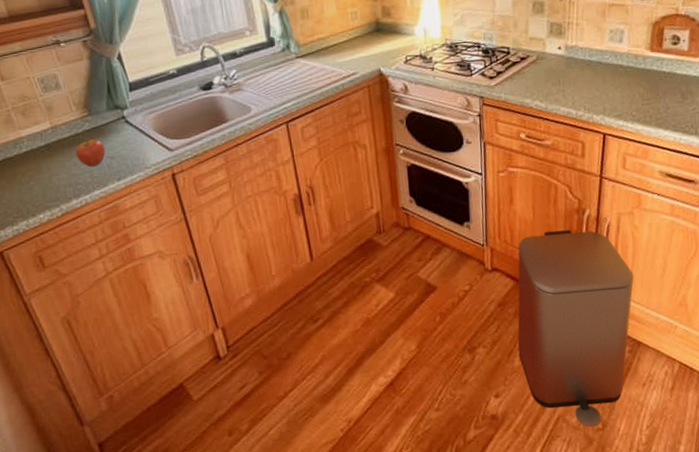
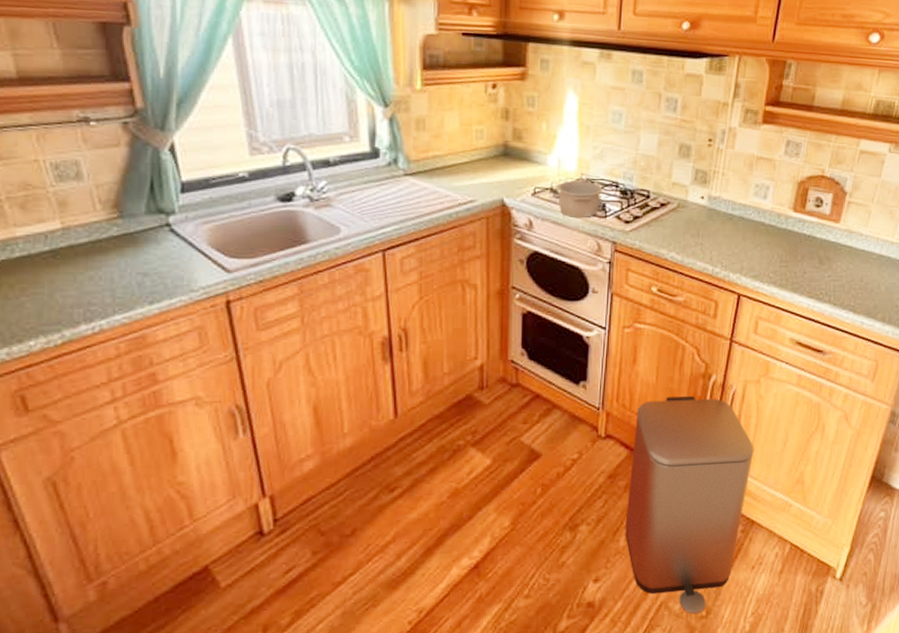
fruit: present [75,137,106,167] -> none [93,245,137,284]
cooking pot: none [425,45,467,79] -> present [556,180,603,219]

